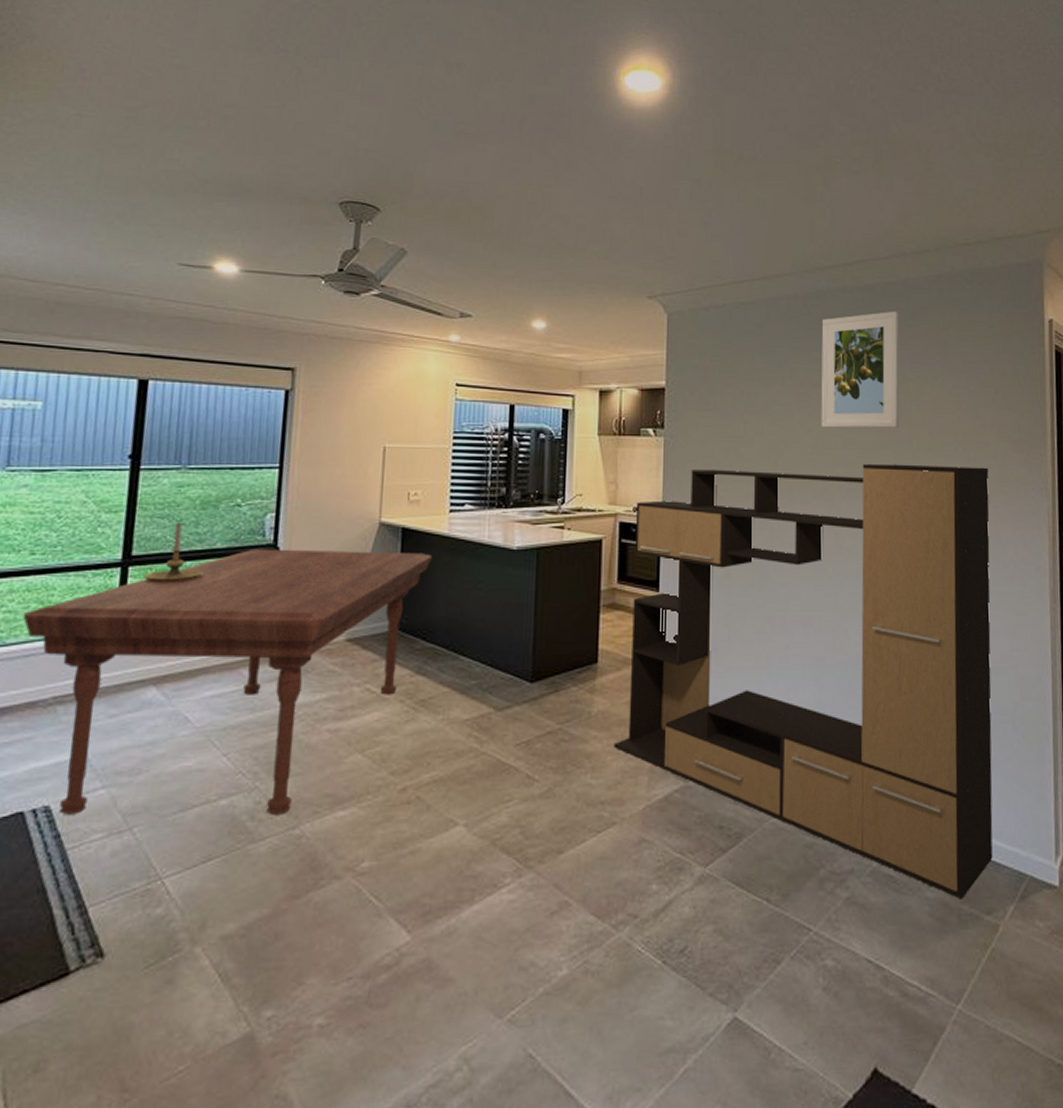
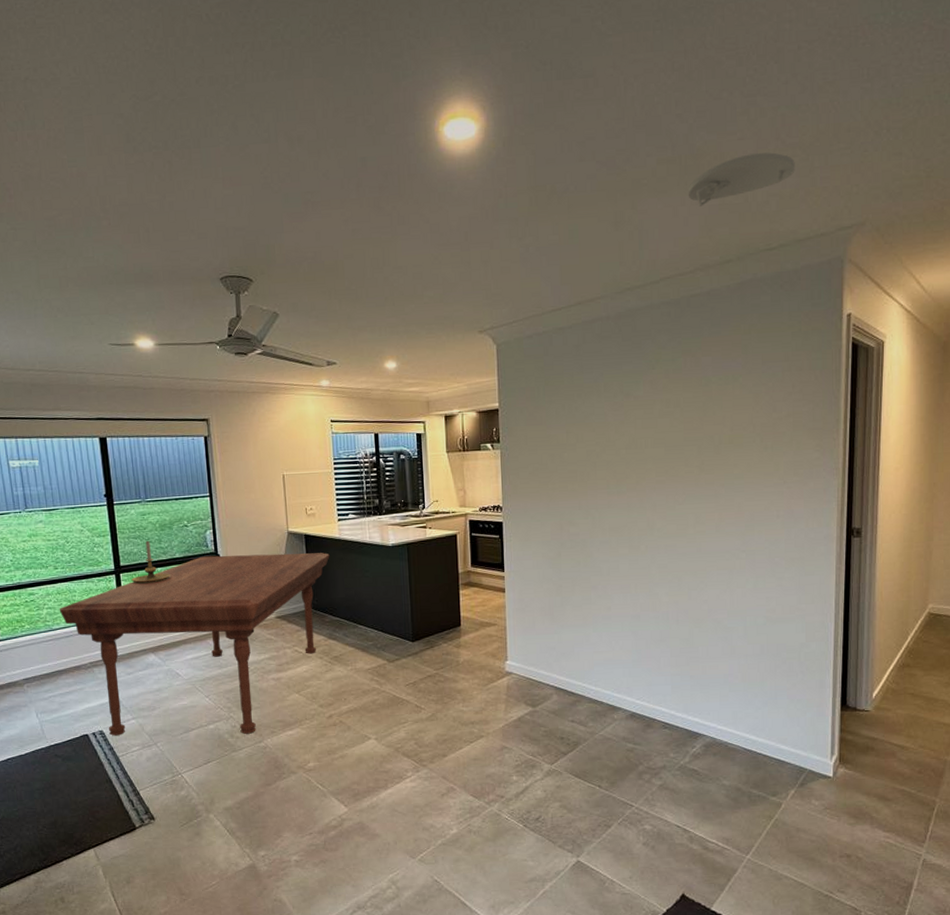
media console: present [614,463,993,900] -> none [478,454,784,786]
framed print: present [821,311,900,429] -> none [632,321,703,431]
smoke detector: none [883,147,991,192] -> present [688,152,795,207]

